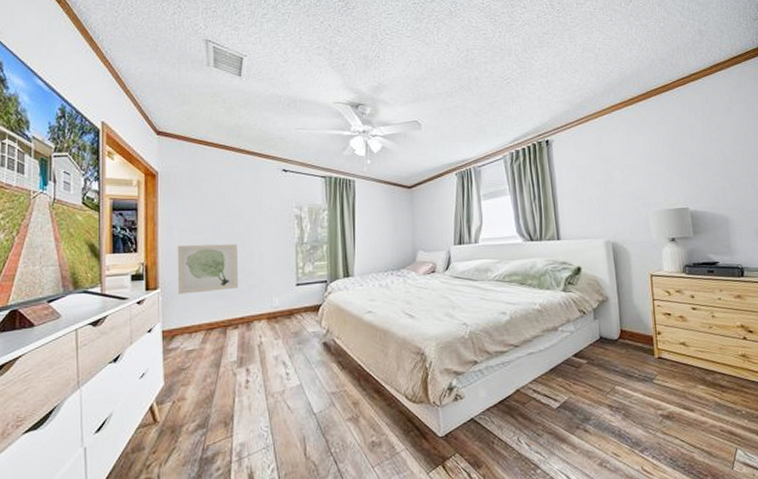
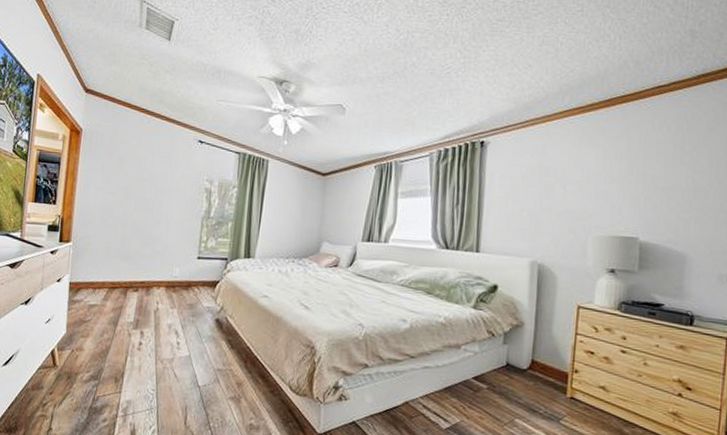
wall art: present [177,243,239,294] -> none [87,203,147,253]

